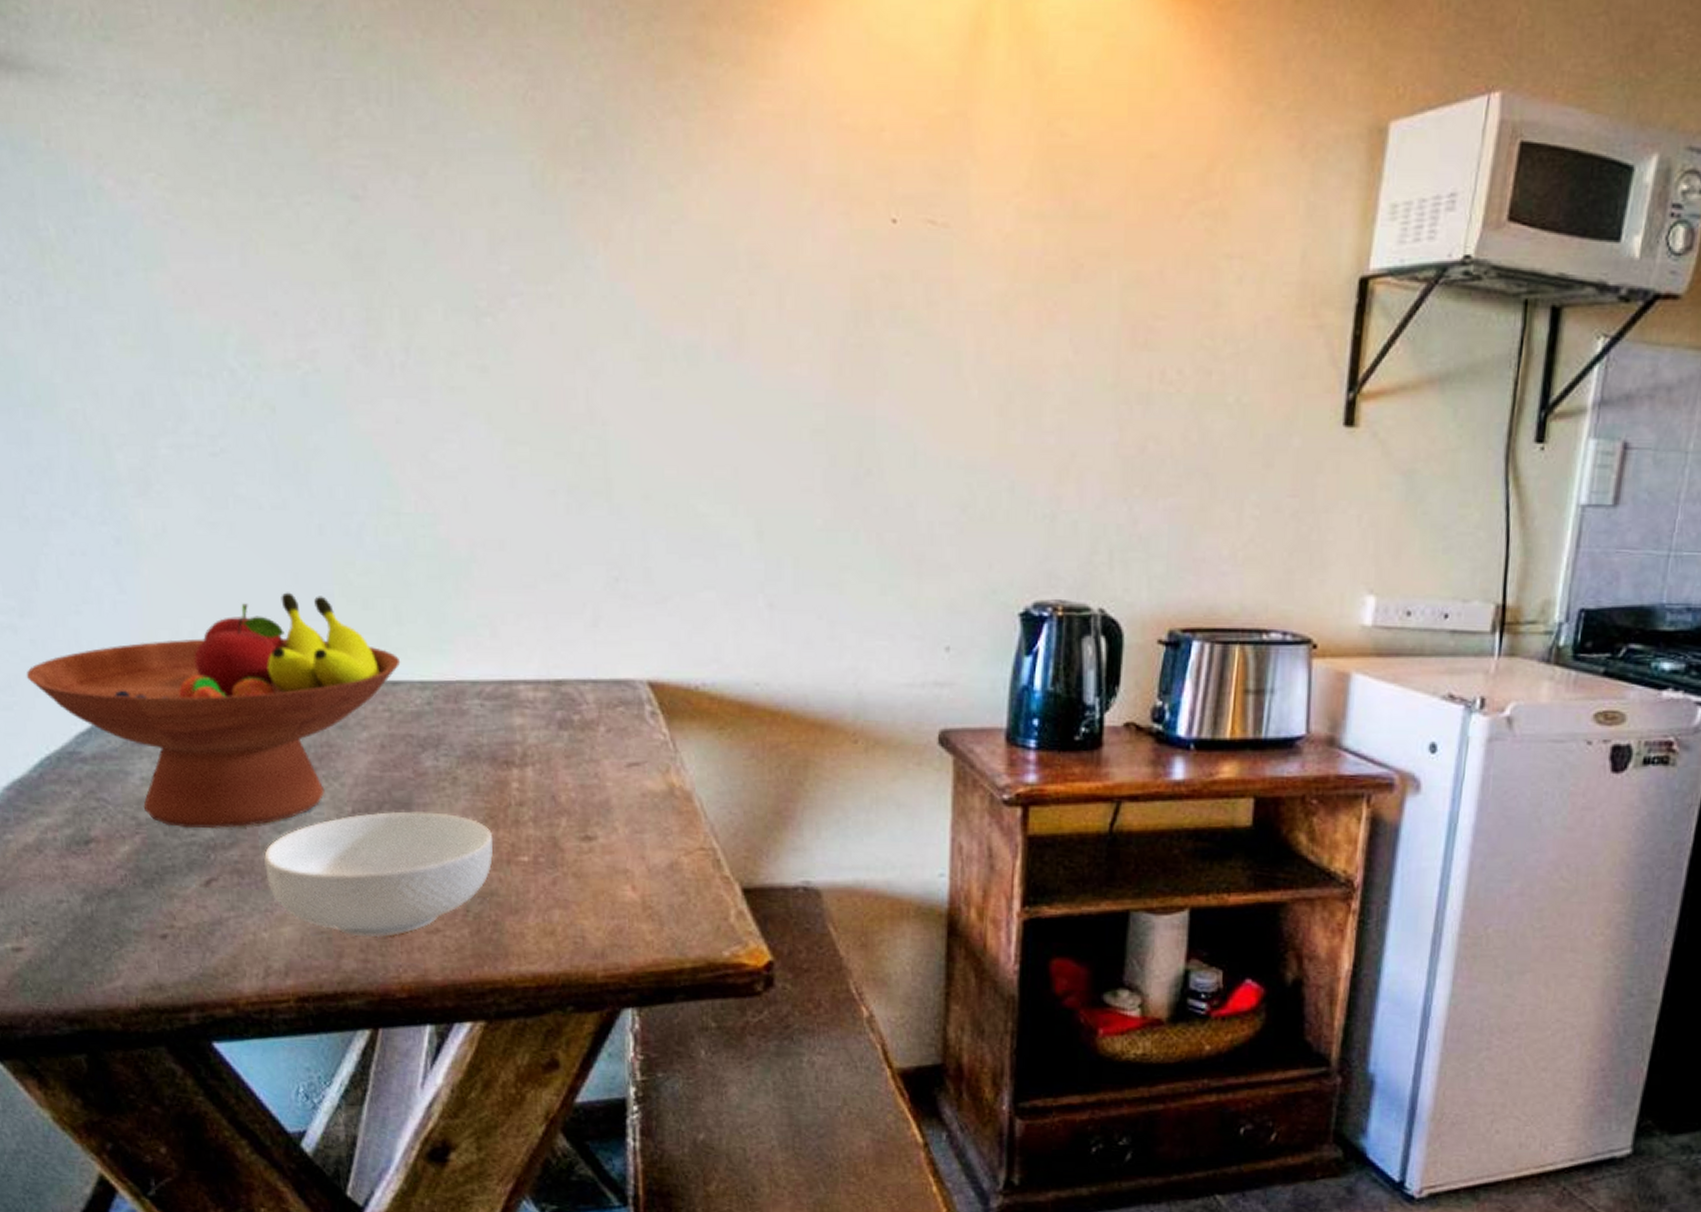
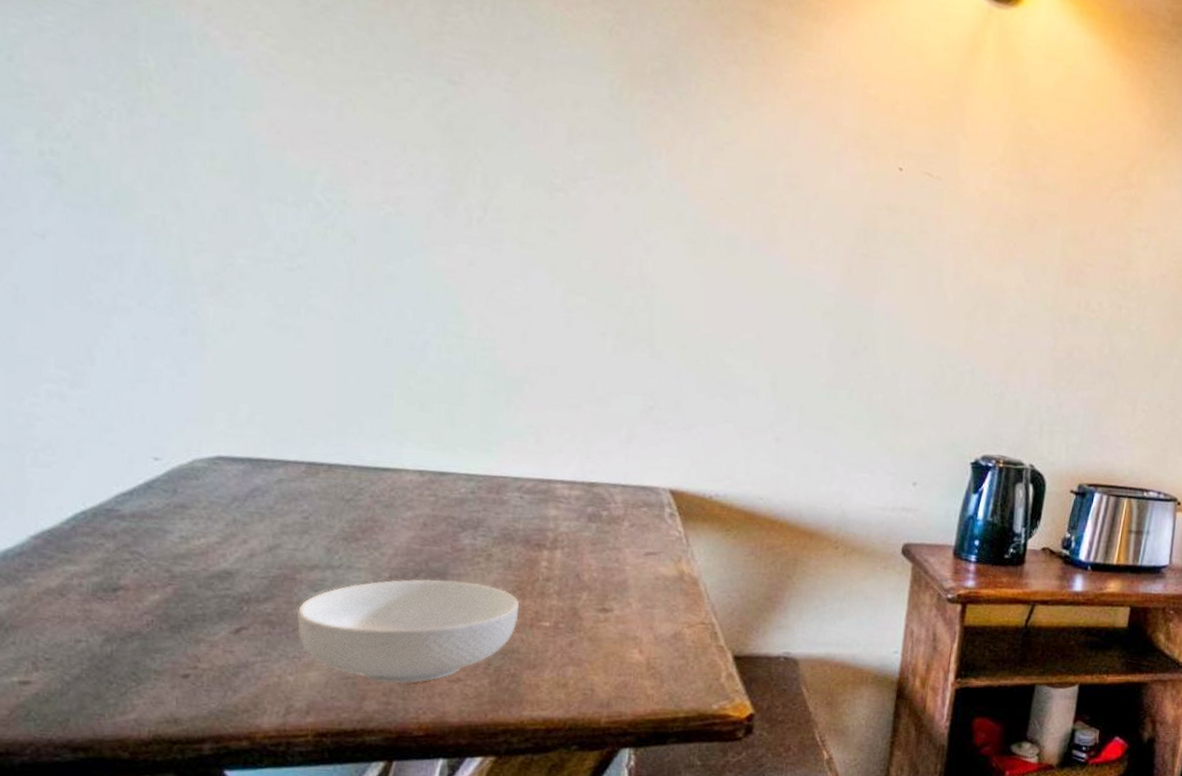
fruit bowl: present [26,592,401,828] -> none [69,390,450,585]

